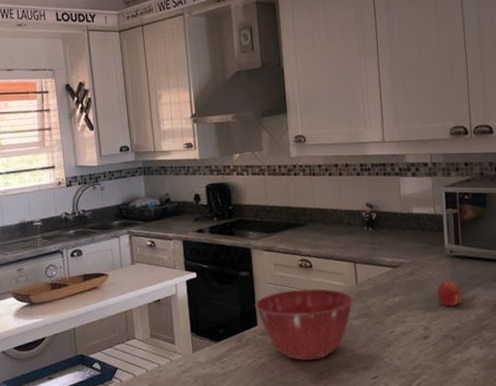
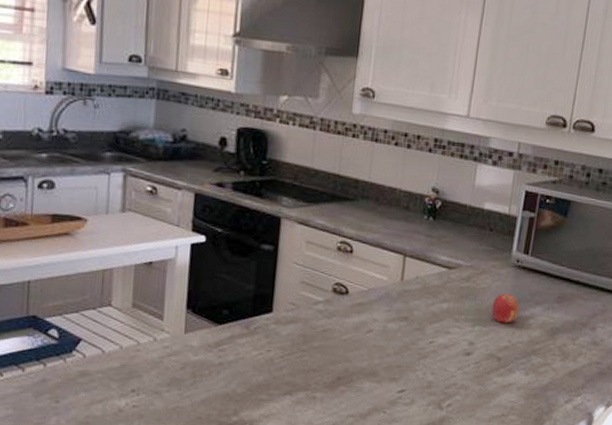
mixing bowl: present [255,288,354,361] -> none [274,275,395,363]

